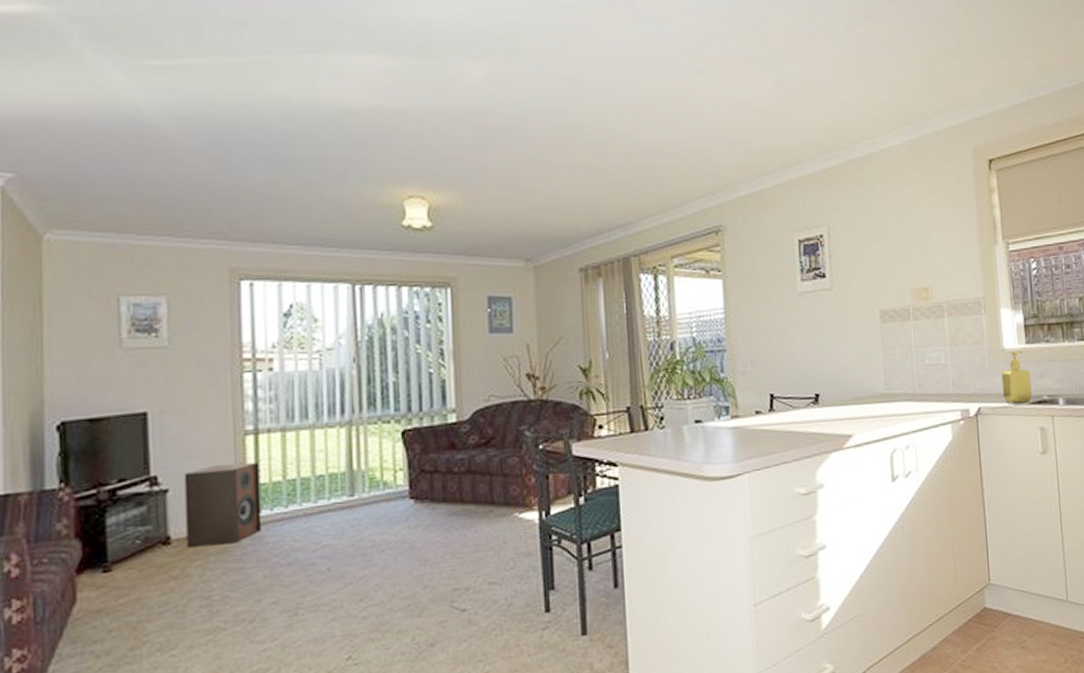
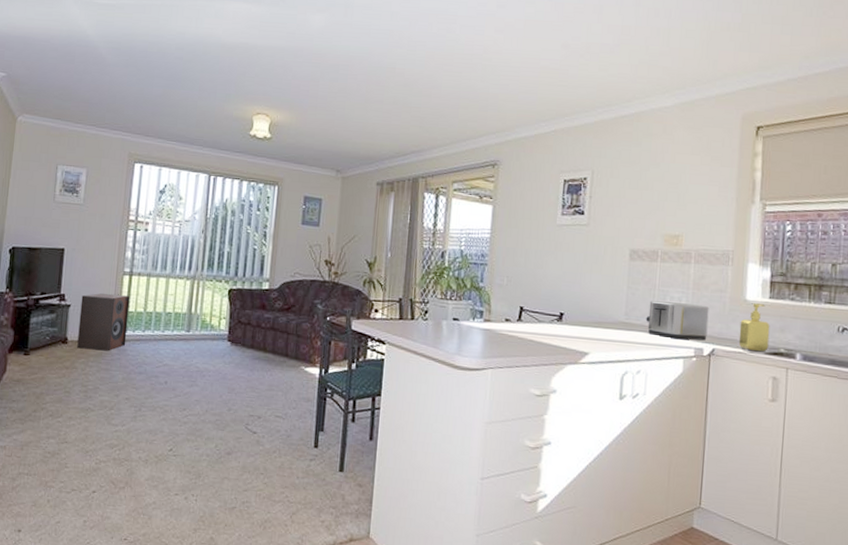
toaster: none [907,361,971,404] -> present [645,300,709,341]

